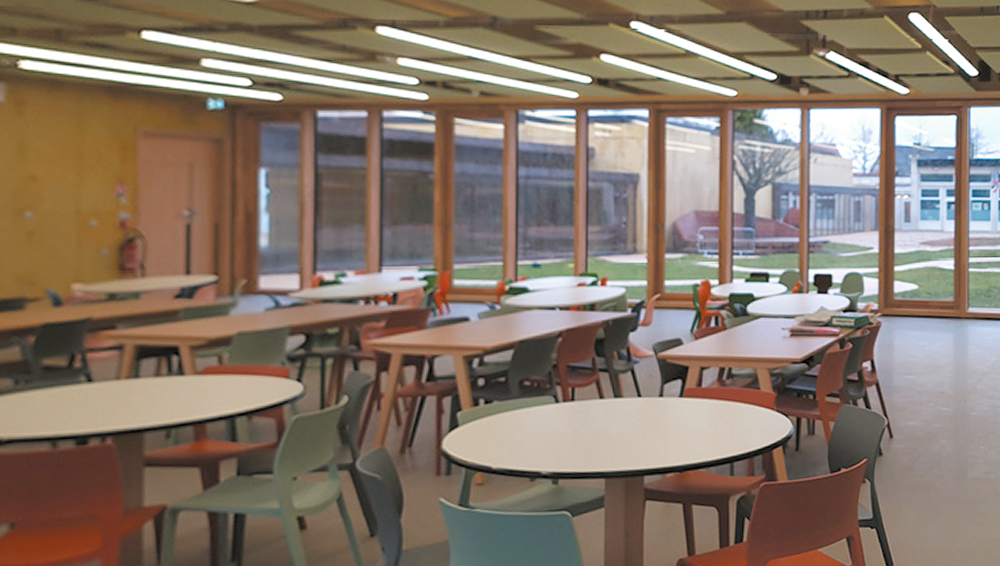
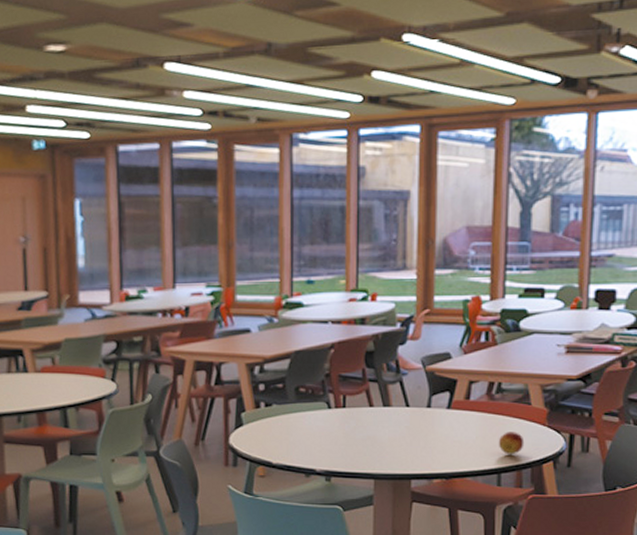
fruit: none [730,418,755,443] -> present [498,432,525,455]

